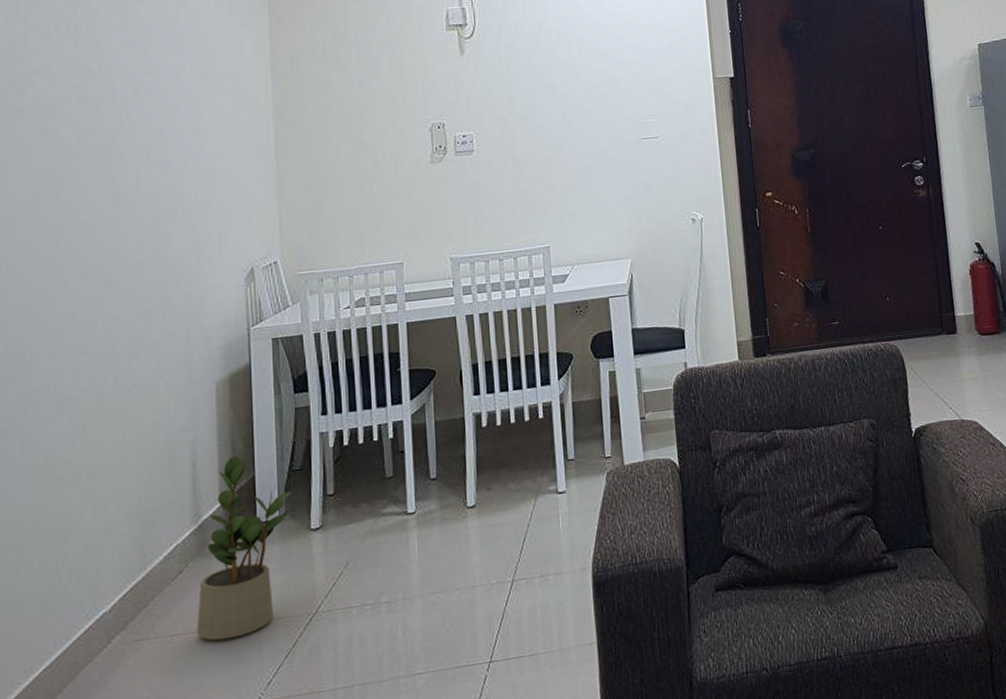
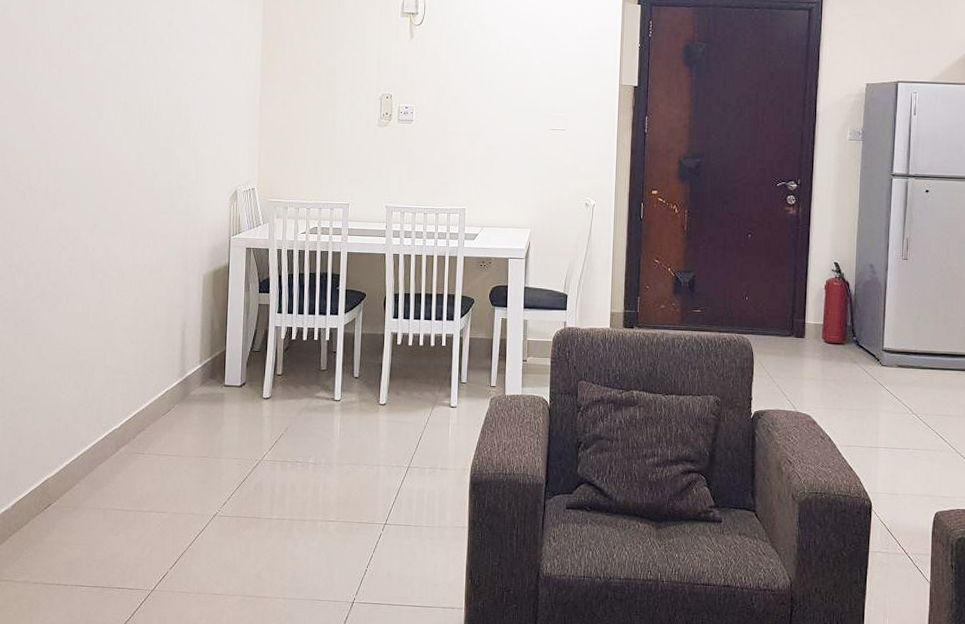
potted plant: present [196,456,292,641] -> none [177,333,252,466]

